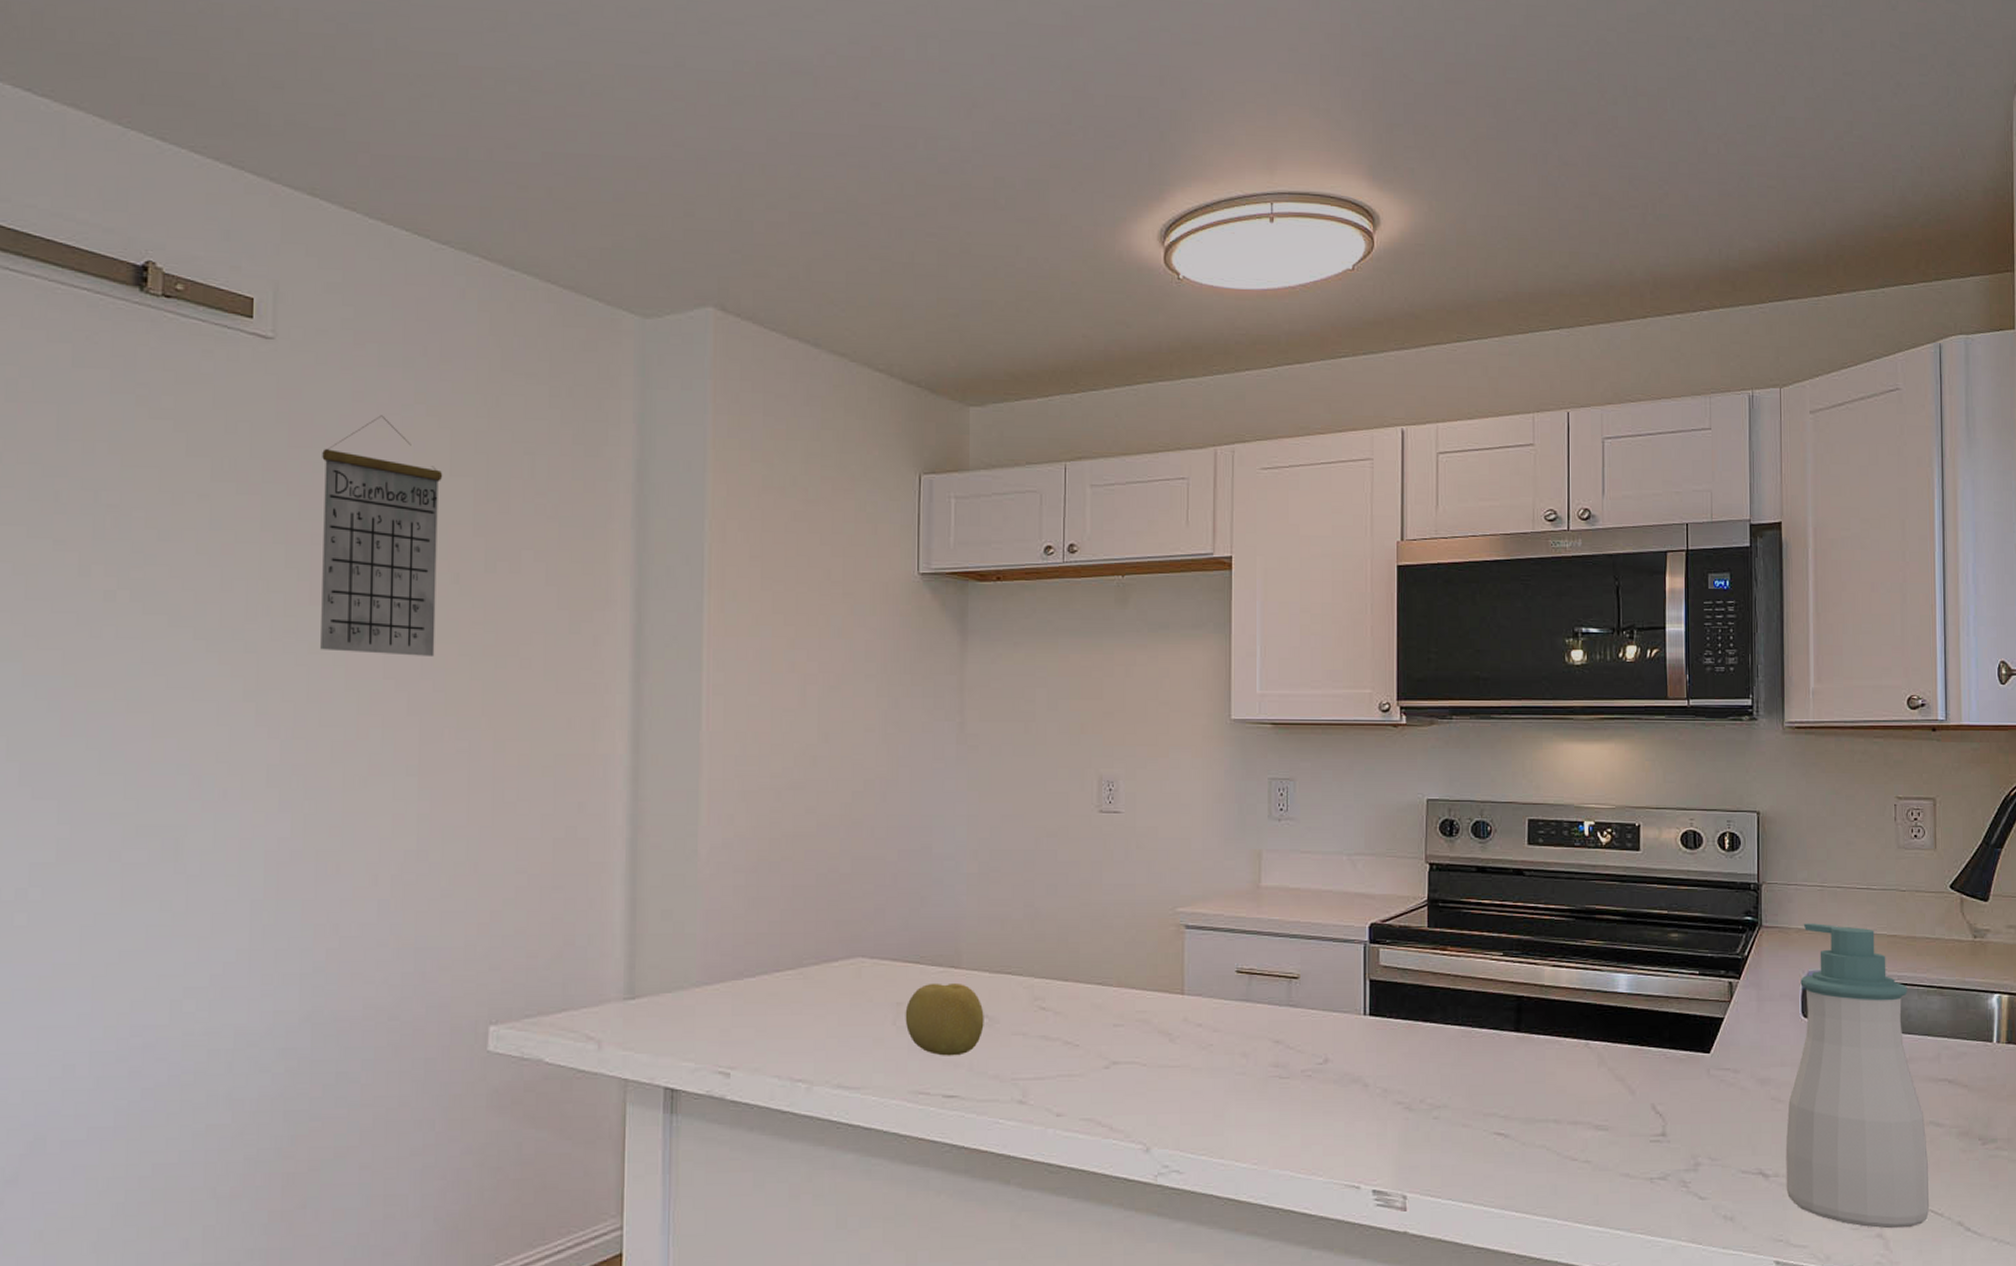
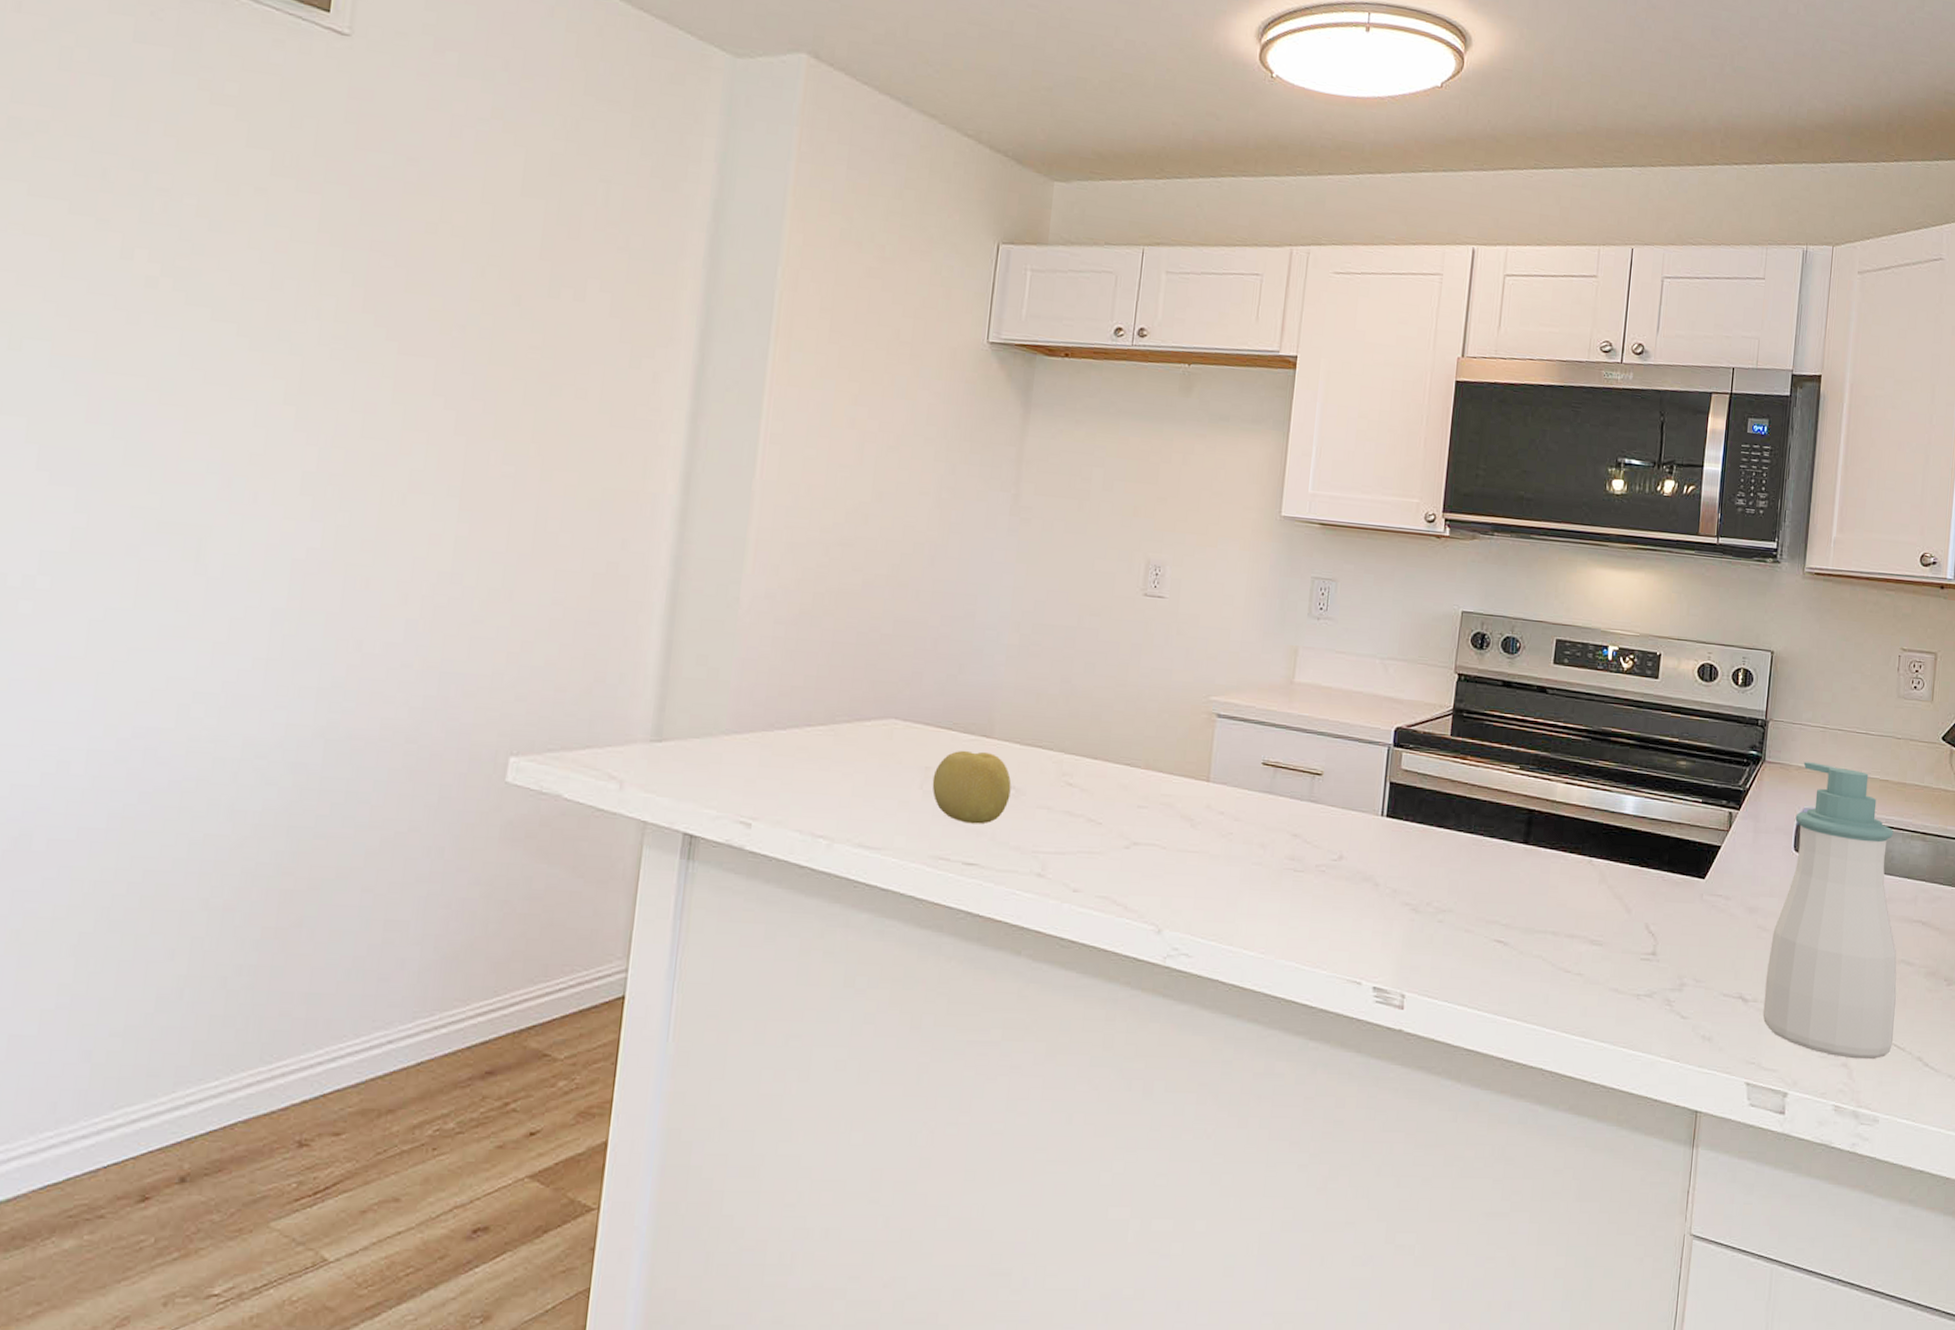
calendar: present [320,415,443,656] -> none [369,126,514,377]

